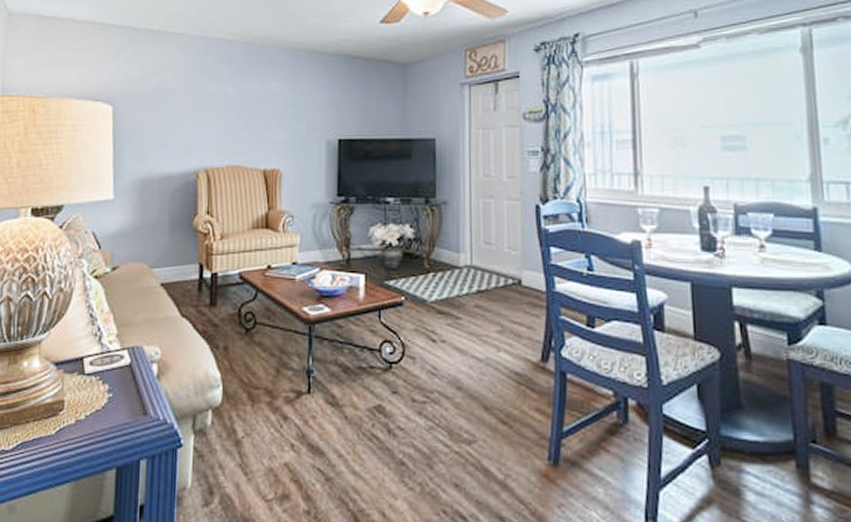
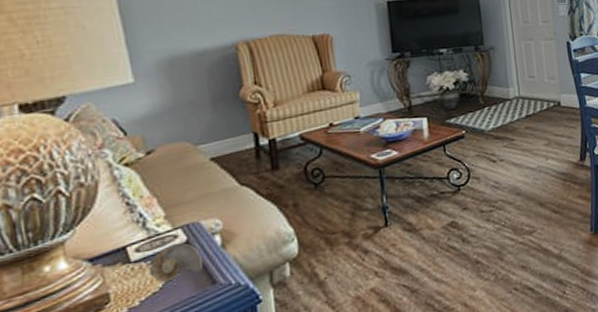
seashell: none [96,364,140,402] -> present [149,243,204,283]

